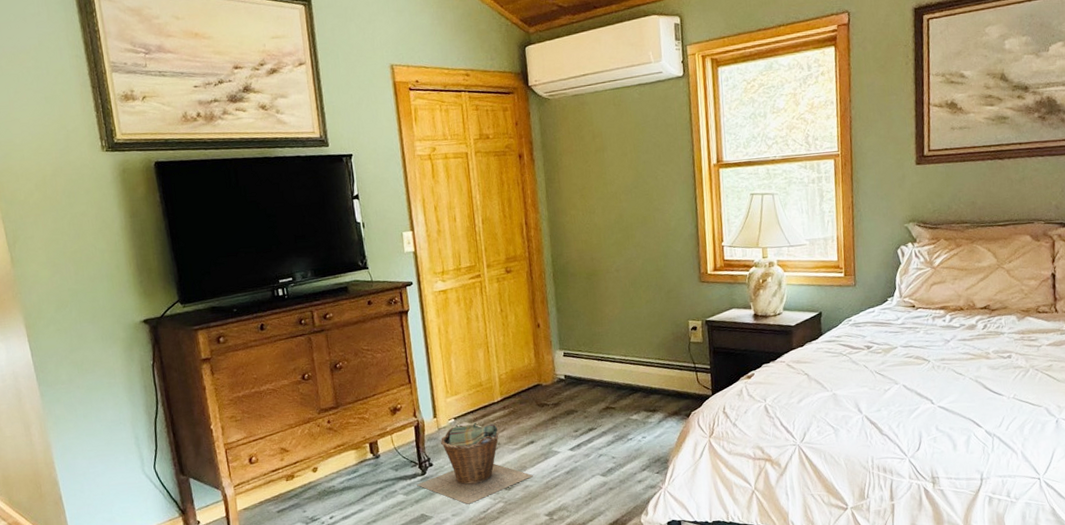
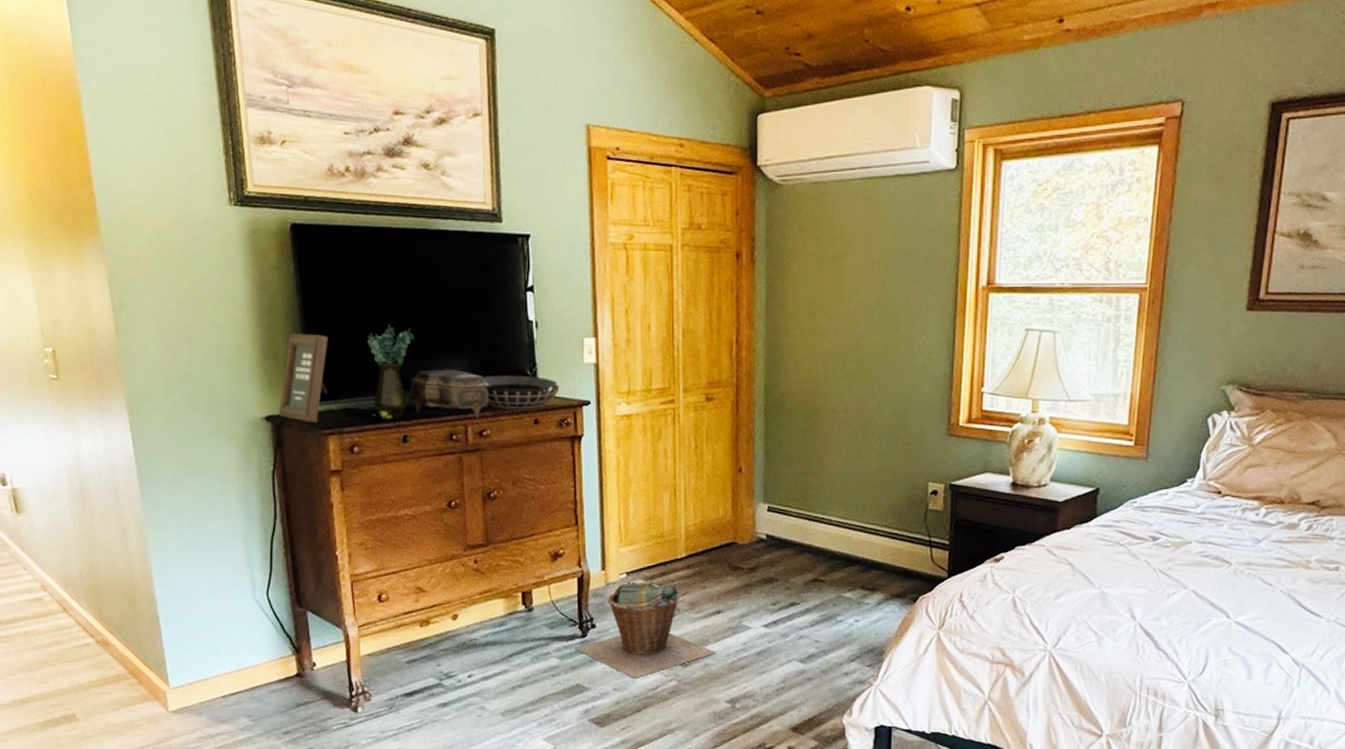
picture frame: none [154,249,195,321] -> present [279,334,329,422]
vase: none [224,235,264,314] -> present [367,324,414,420]
jewelry box: none [261,266,330,306] -> present [407,369,489,419]
decorative bowl: none [323,266,387,296] -> present [483,375,560,411]

